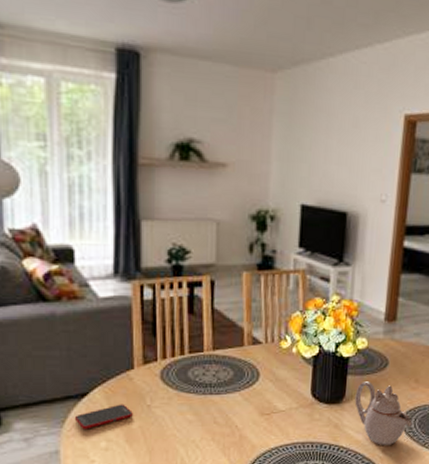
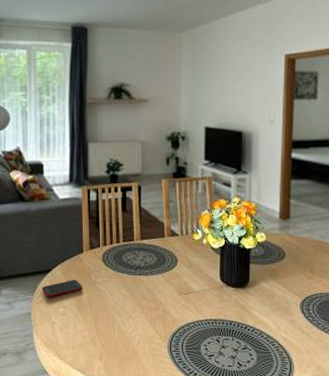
teapot: present [354,381,412,446] -> none [258,270,311,328]

